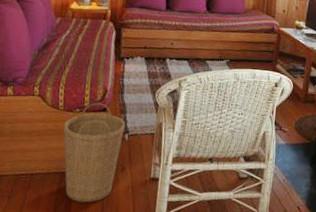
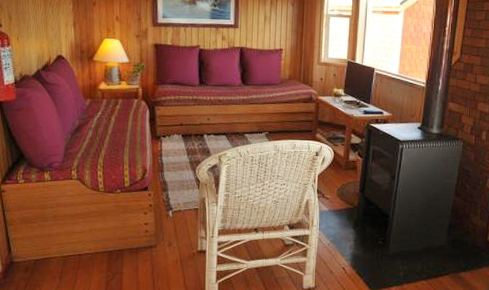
basket: present [63,102,126,203] -> none [105,182,169,278]

